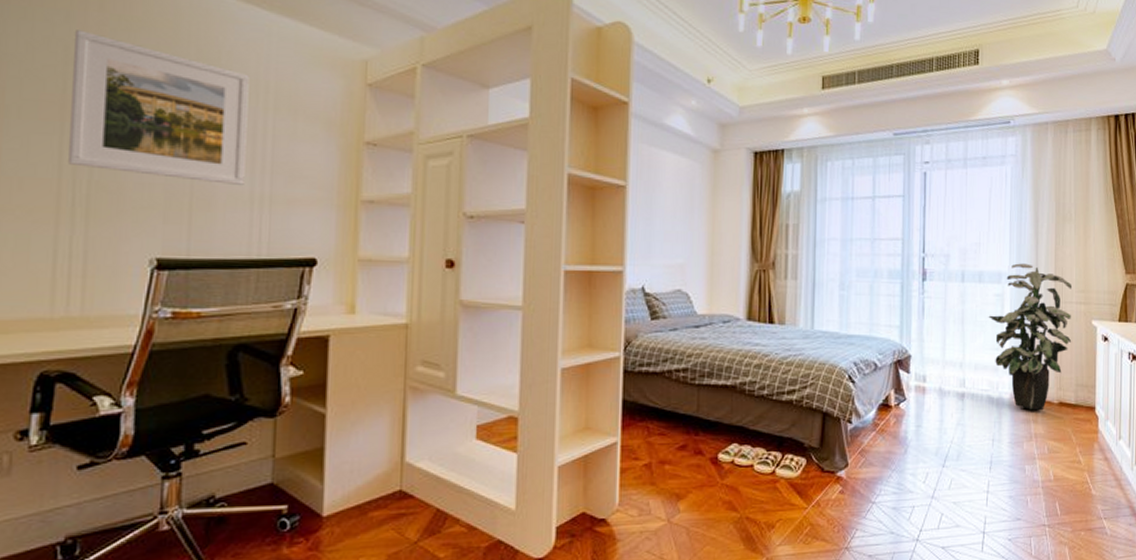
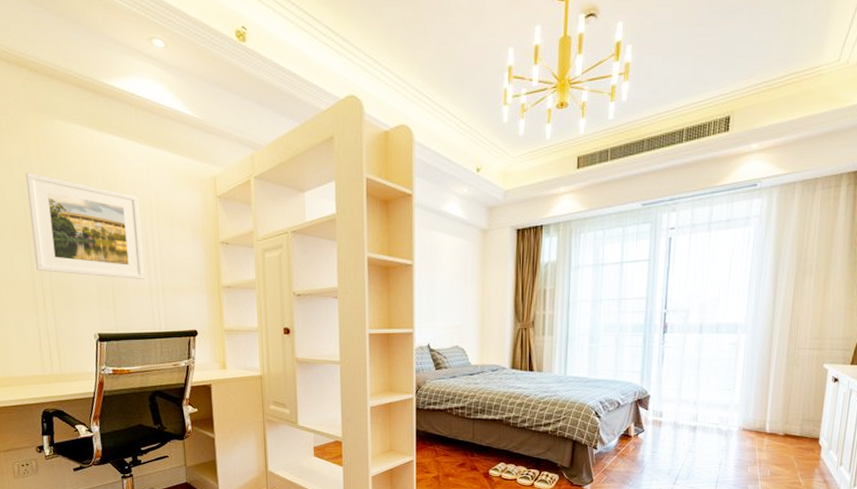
indoor plant: present [988,263,1072,411] -> none [722,315,806,441]

